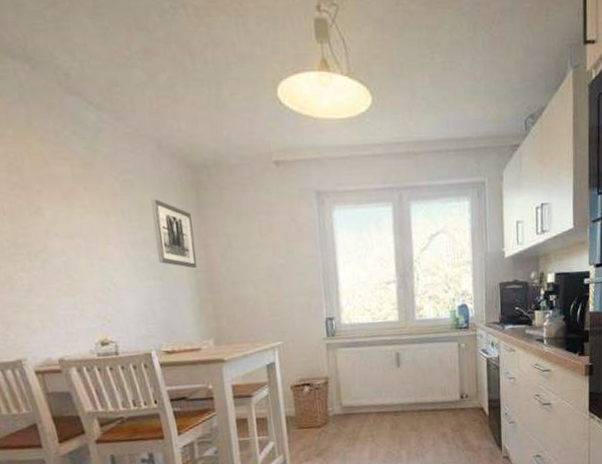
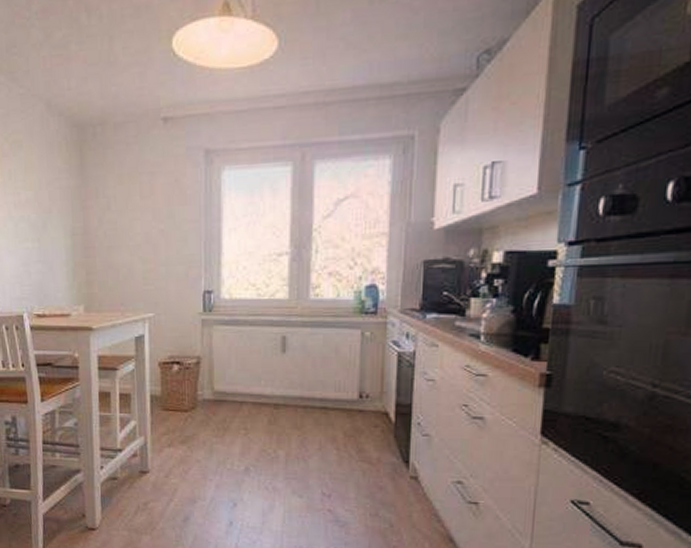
wall art: present [151,199,197,268] -> none [36,159,75,230]

